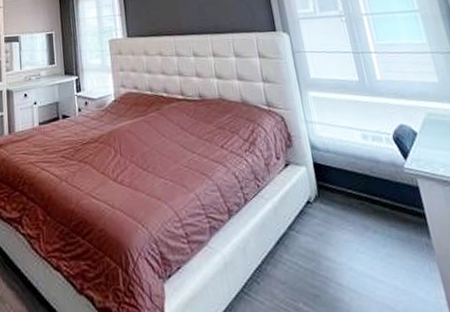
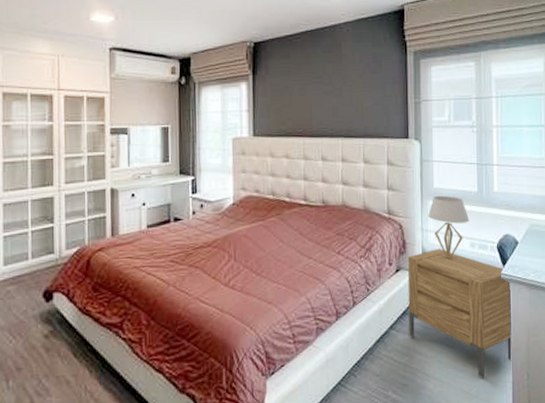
nightstand: none [295,140,440,292] -> present [407,248,512,379]
table lamp: none [309,85,357,152] -> present [428,195,470,259]

